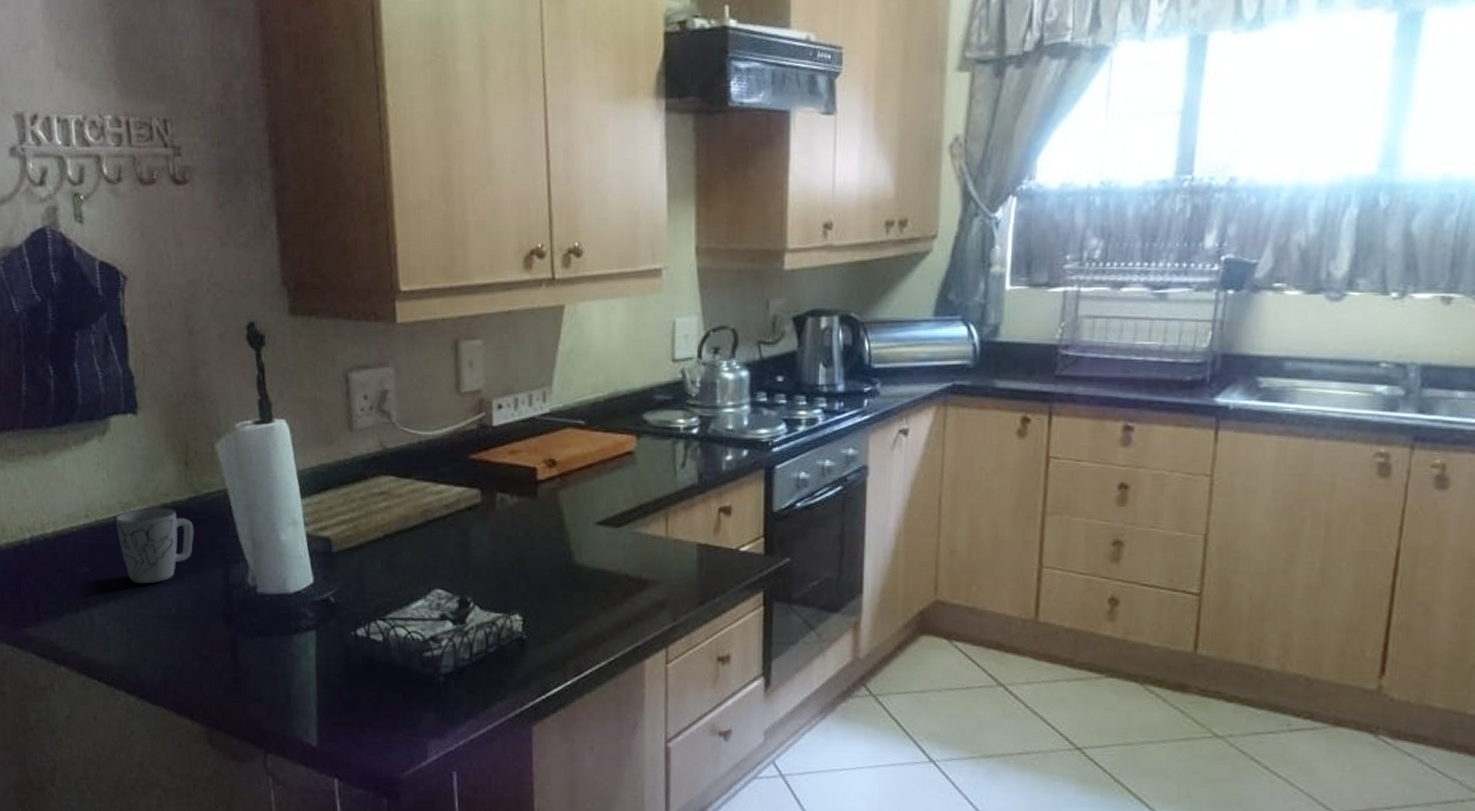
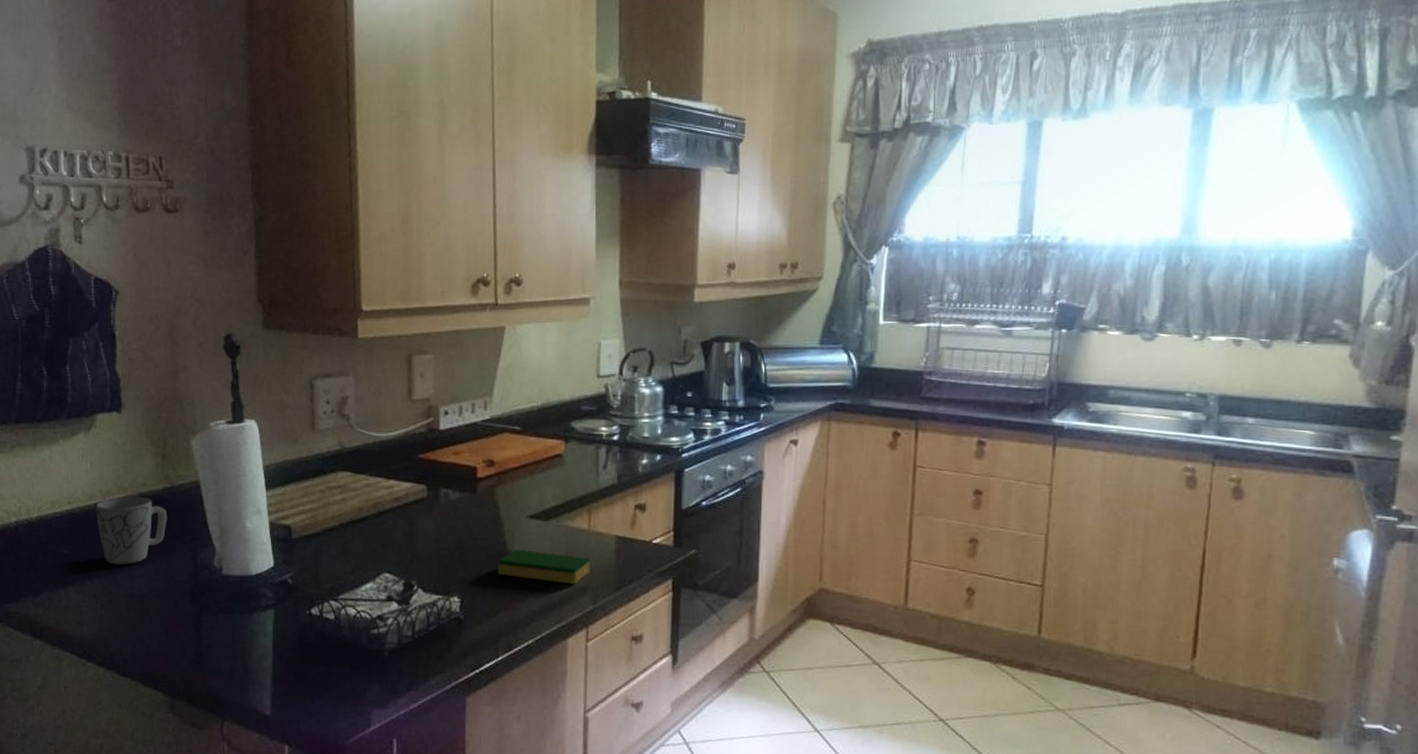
dish sponge: none [563,560,669,599] -> present [497,549,591,585]

